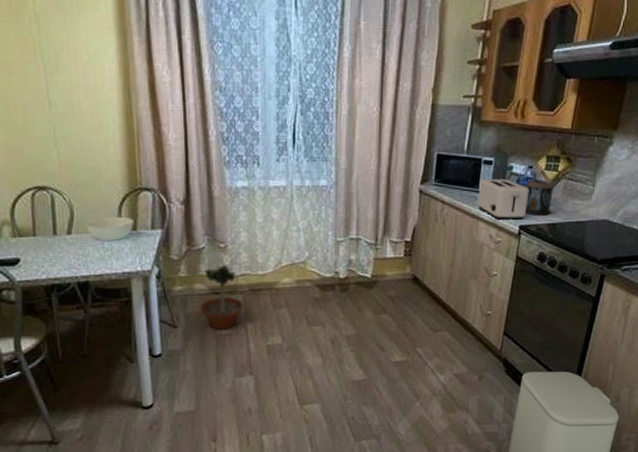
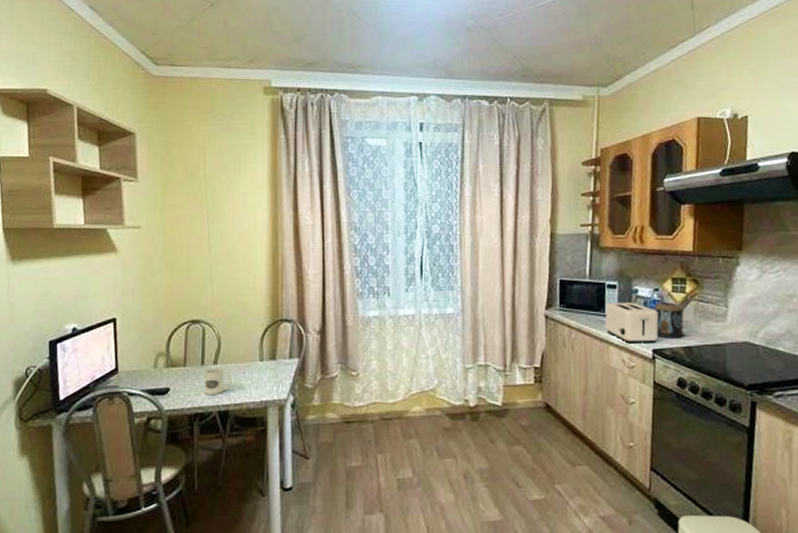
mug: none [57,238,90,267] -> present [203,368,232,396]
bowl: present [84,216,134,242] -> none [229,346,274,371]
potted tree: present [200,258,243,330] -> none [332,386,374,461]

